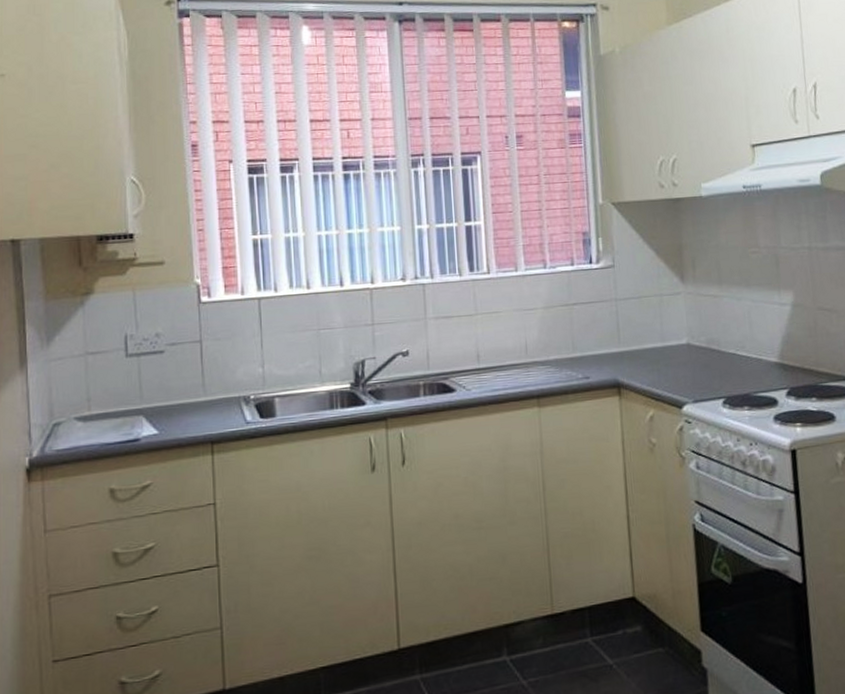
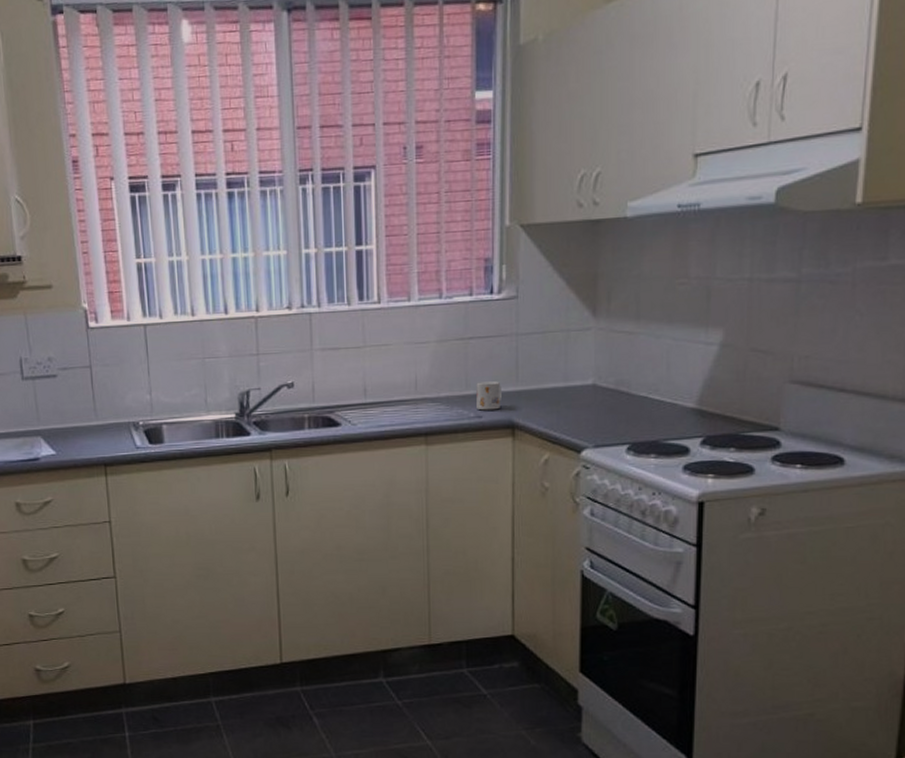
mug: none [582,343,607,372] -> present [476,381,503,411]

